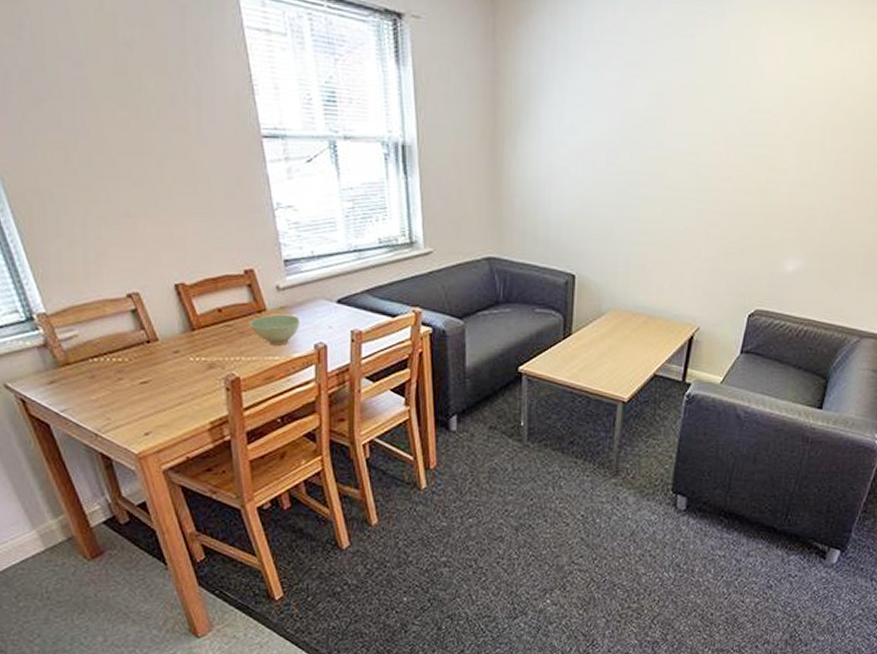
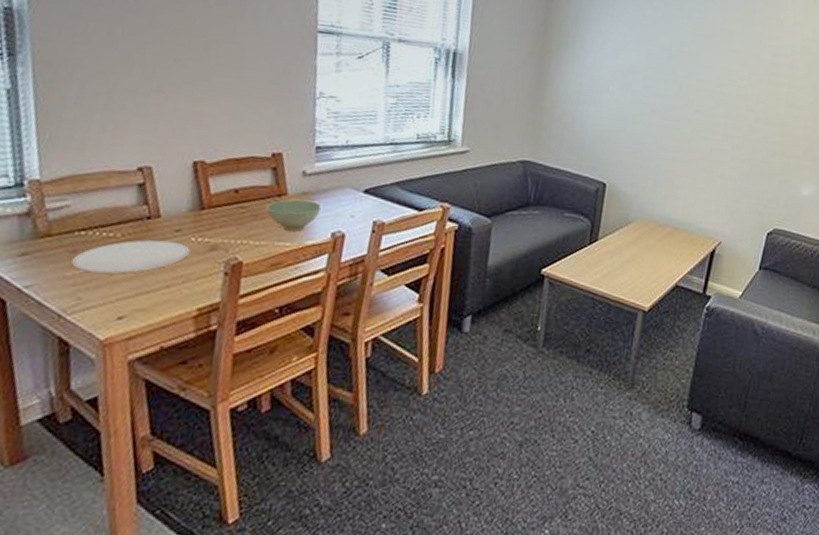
plate: none [94,361,192,396] -> present [71,239,191,274]

